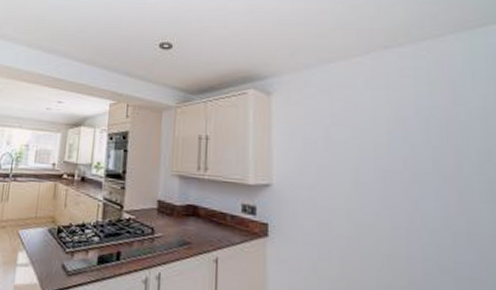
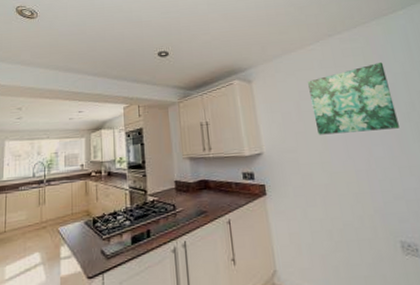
wall art: none [346,91,464,182] -> present [308,63,400,135]

